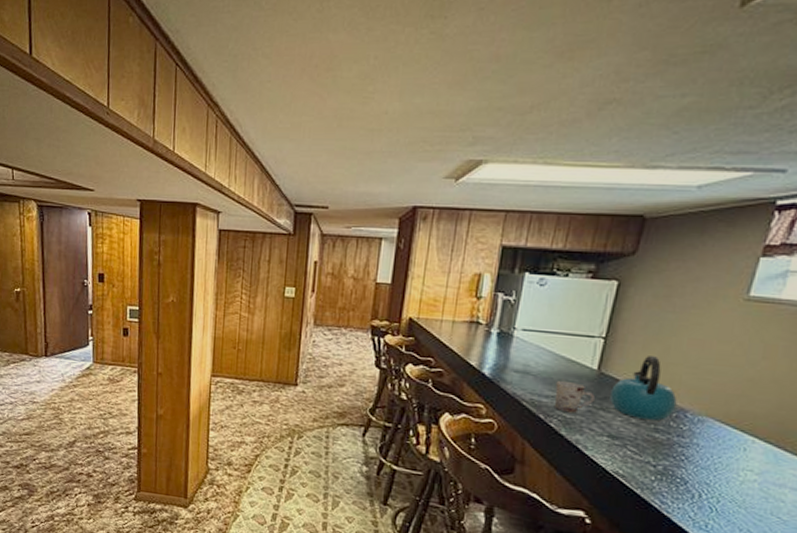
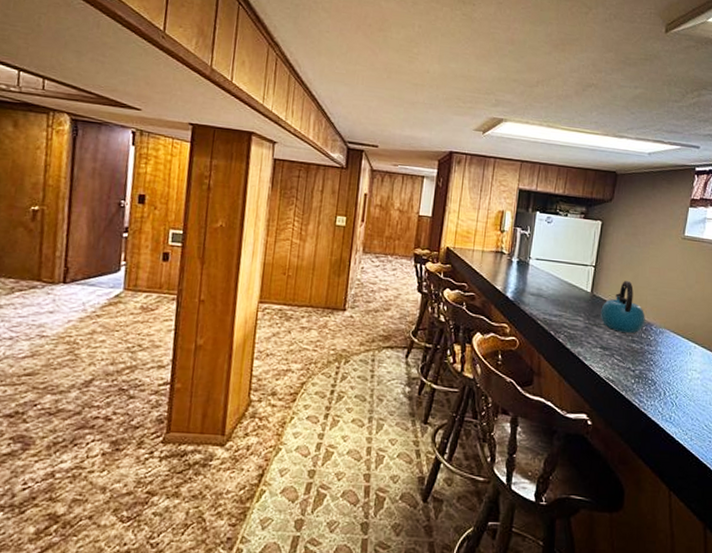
cup: present [554,381,595,413] -> none [561,302,590,329]

